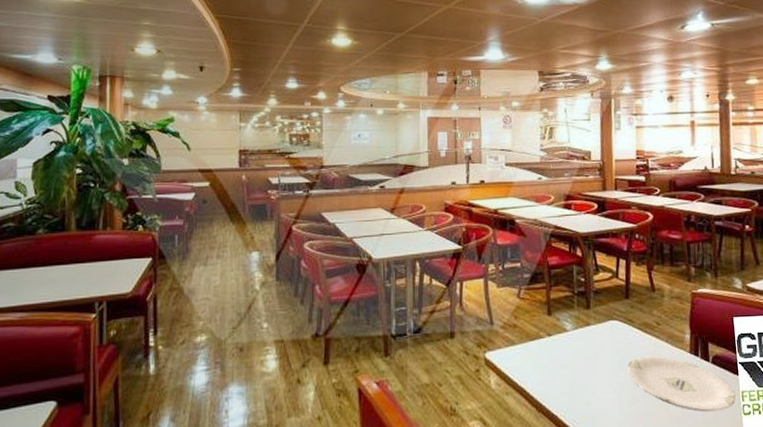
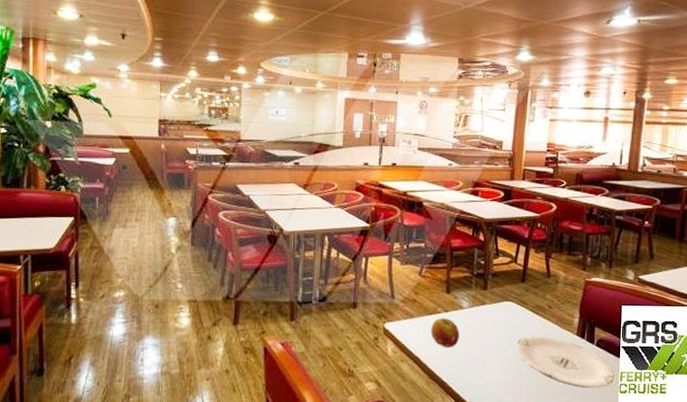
fruit: none [535,343,566,376] -> present [431,318,459,348]

